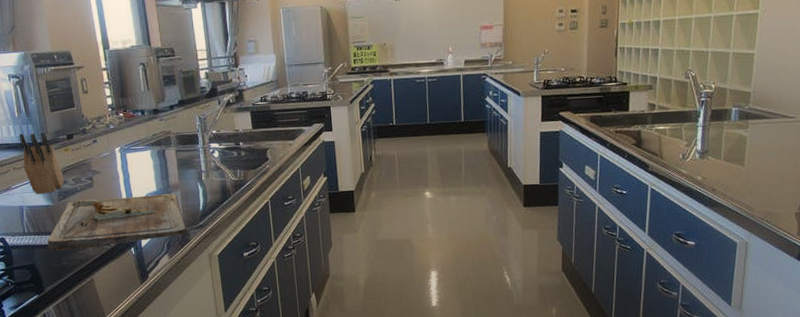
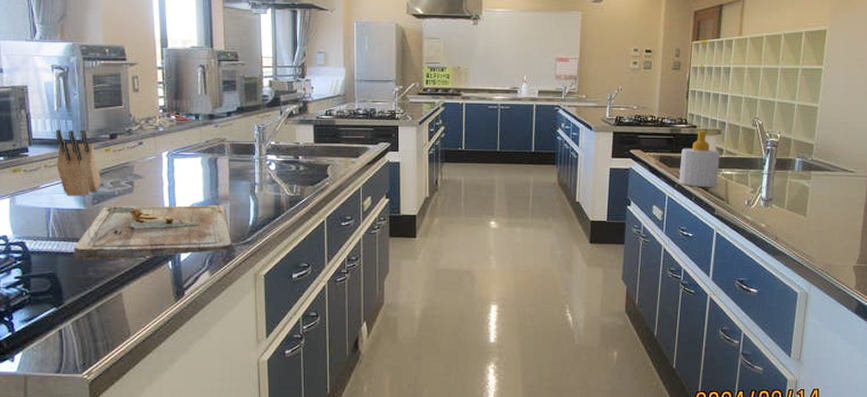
soap bottle: none [611,86,652,145] -> present [679,130,719,188]

